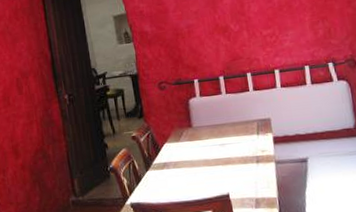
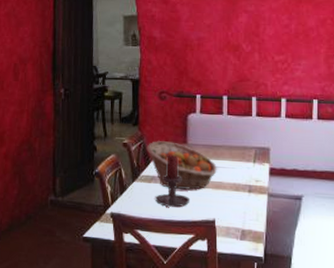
fruit basket: none [154,127,224,172] -> present [146,141,217,190]
candle holder: none [169,139,203,189] -> present [155,154,190,208]

